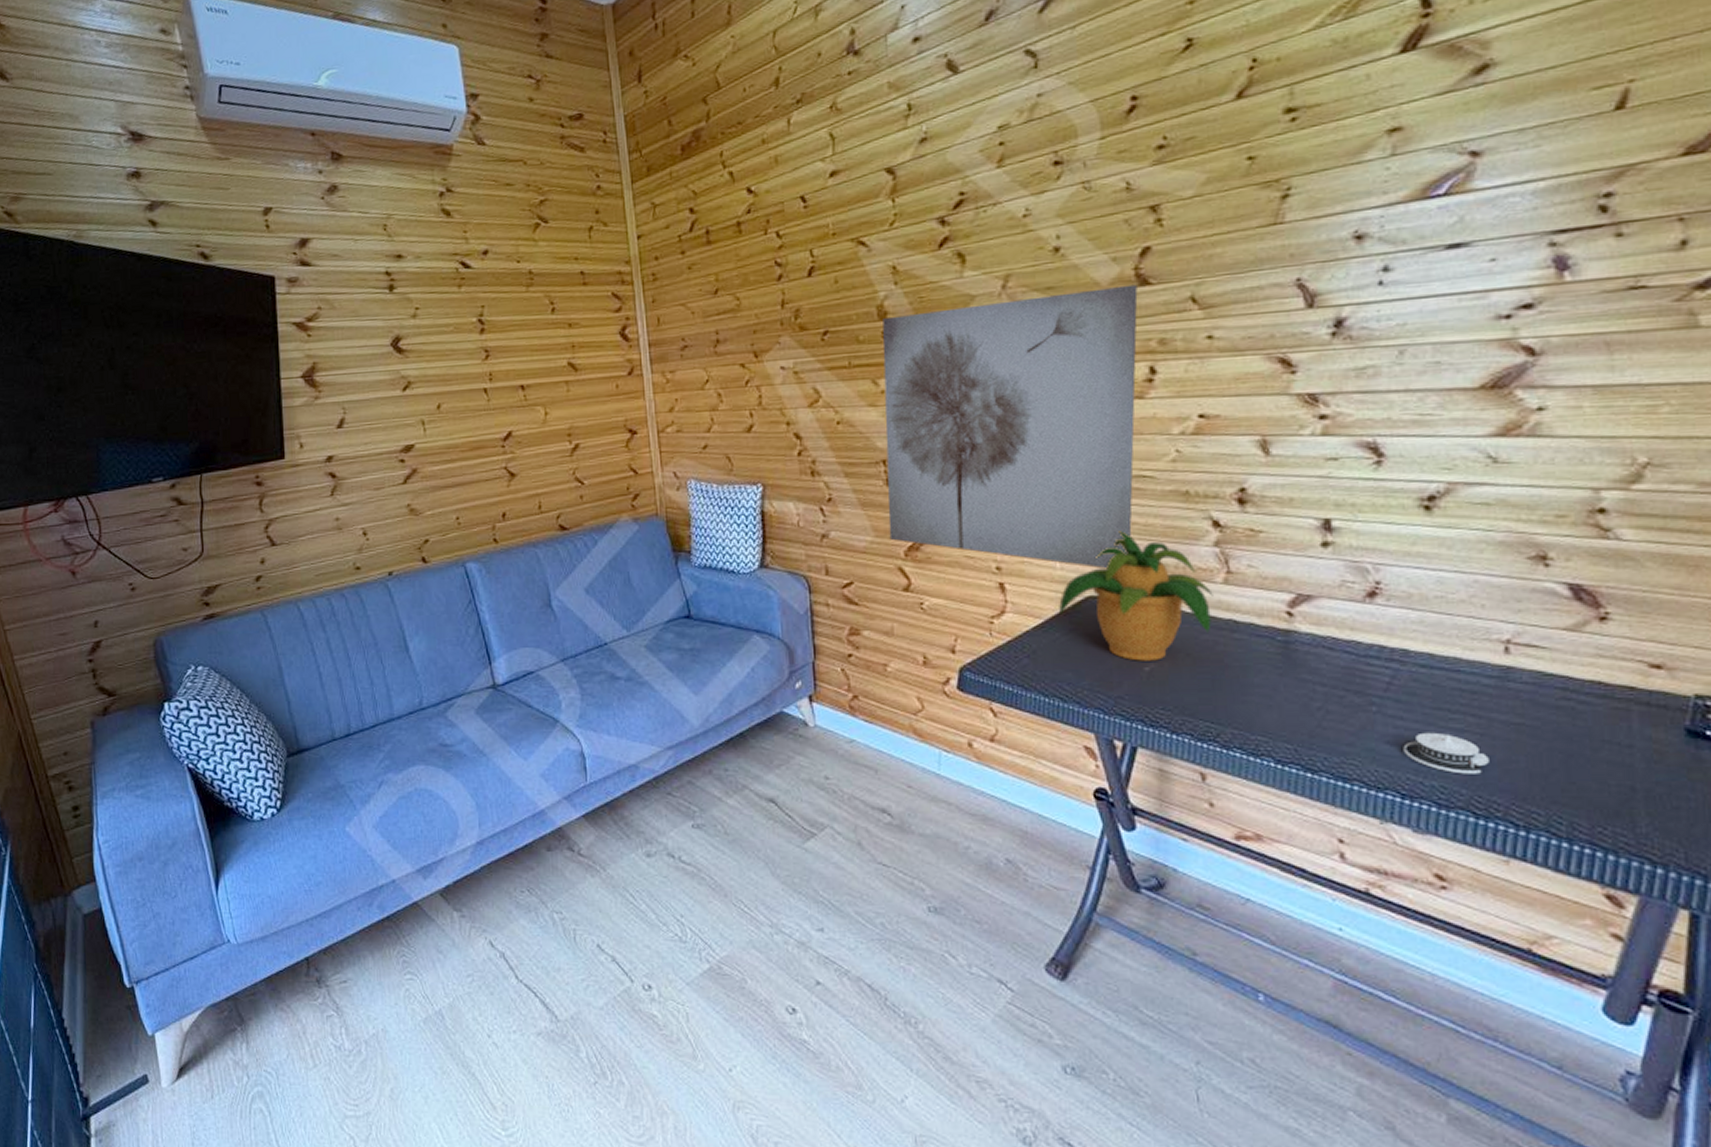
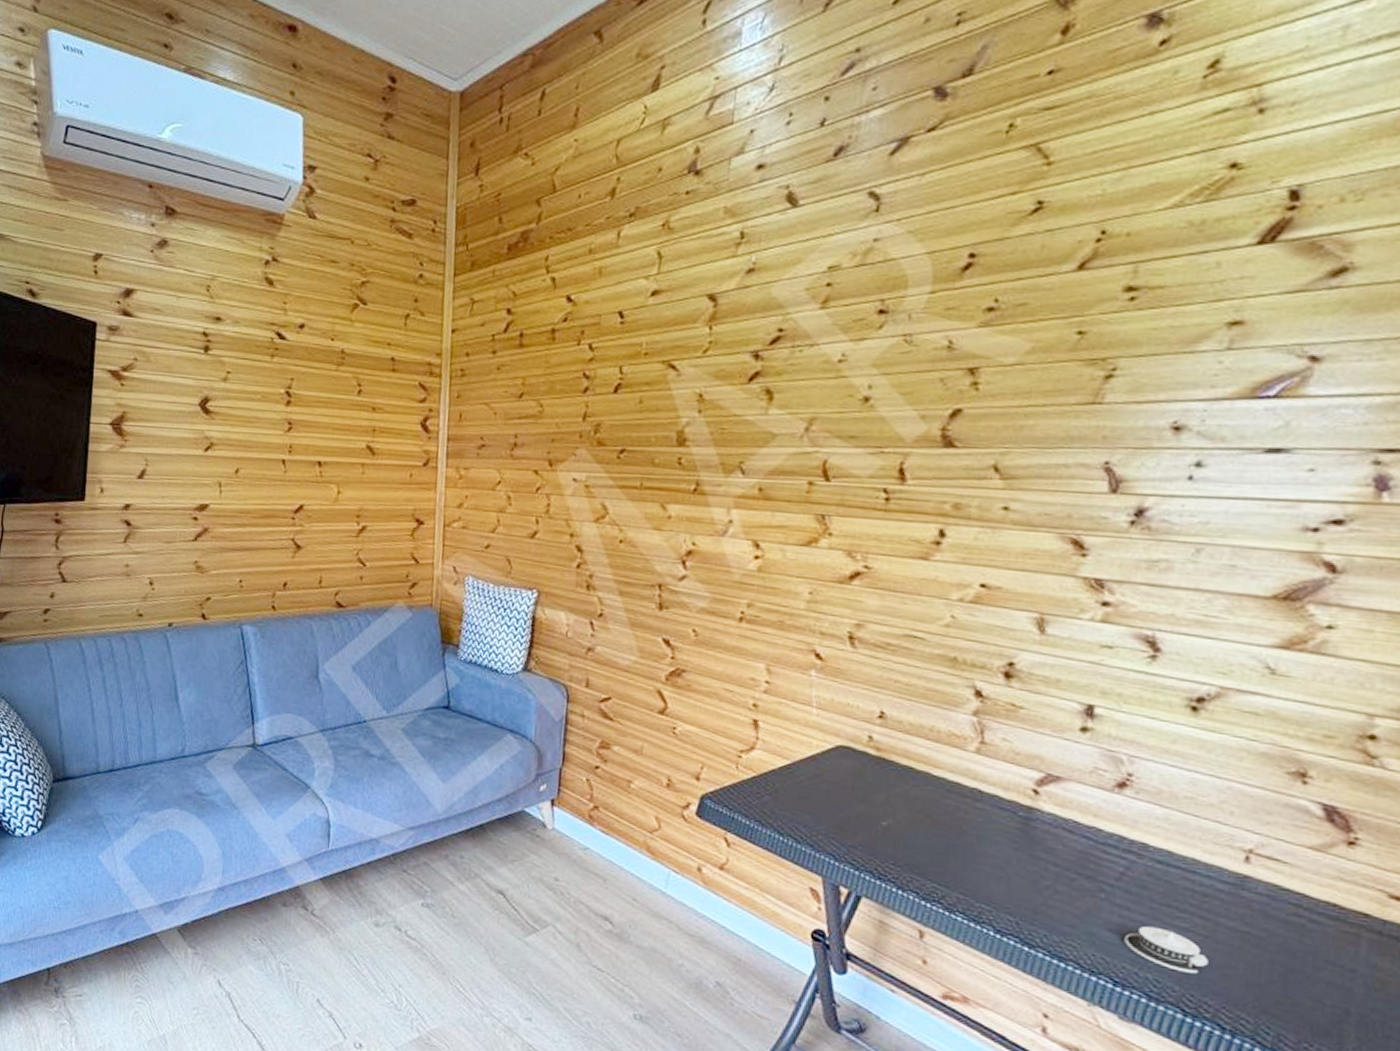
wall art: present [882,284,1138,568] -> none [653,444,942,720]
potted plant: present [1059,531,1213,661] -> none [808,687,963,817]

